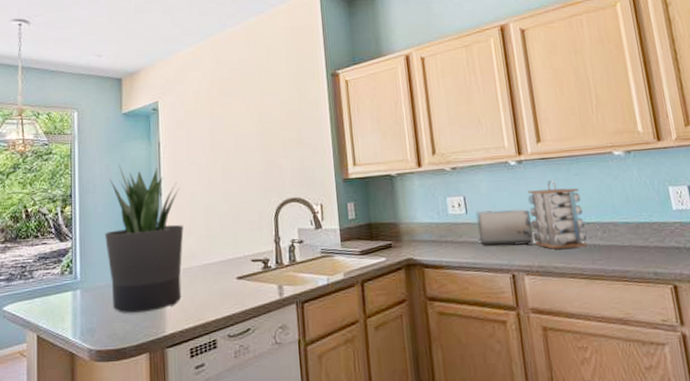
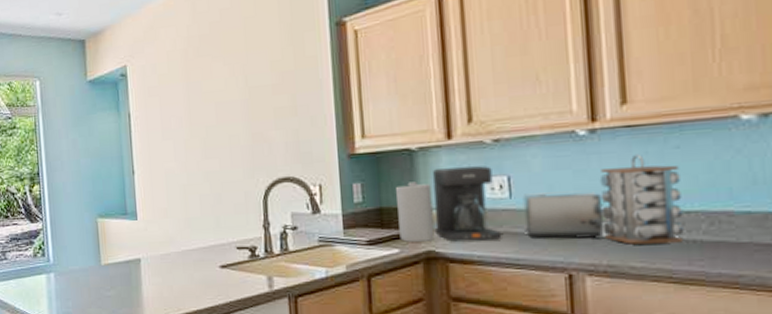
planter: present [105,164,184,314] -> none [76,138,160,300]
paper towel holder: none [381,201,413,252] -> present [396,181,435,242]
coffee maker: none [408,188,463,251] -> present [432,166,502,242]

